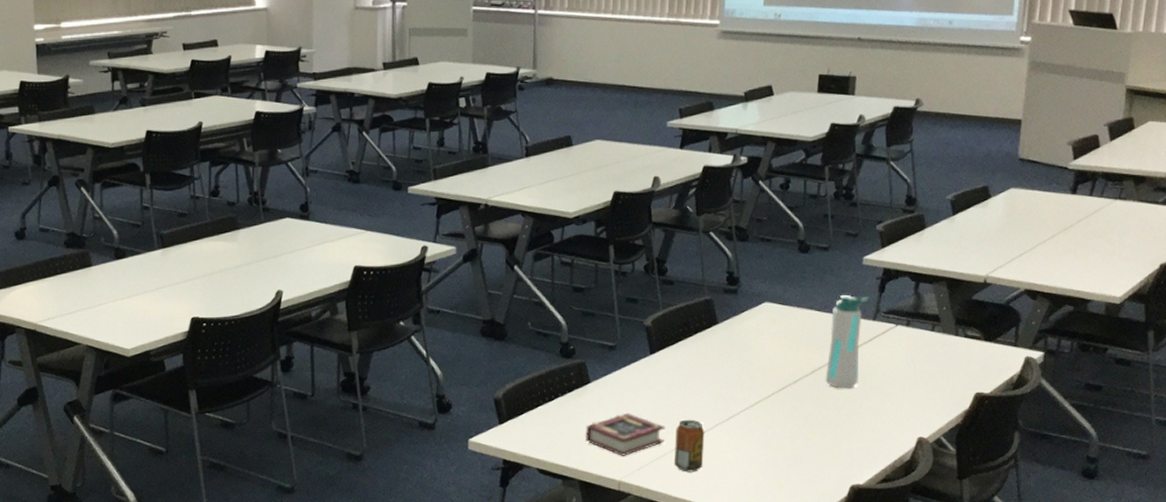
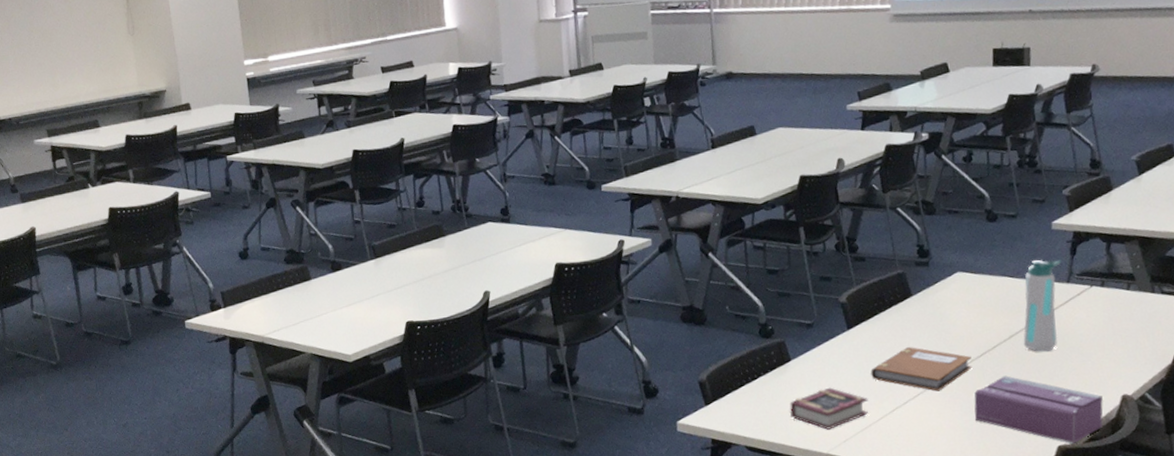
notebook: none [670,376,772,423] -> present [871,347,972,392]
beverage can: present [673,419,705,473] -> none [878,390,909,442]
tissue box: none [770,411,899,485] -> present [974,375,1103,445]

